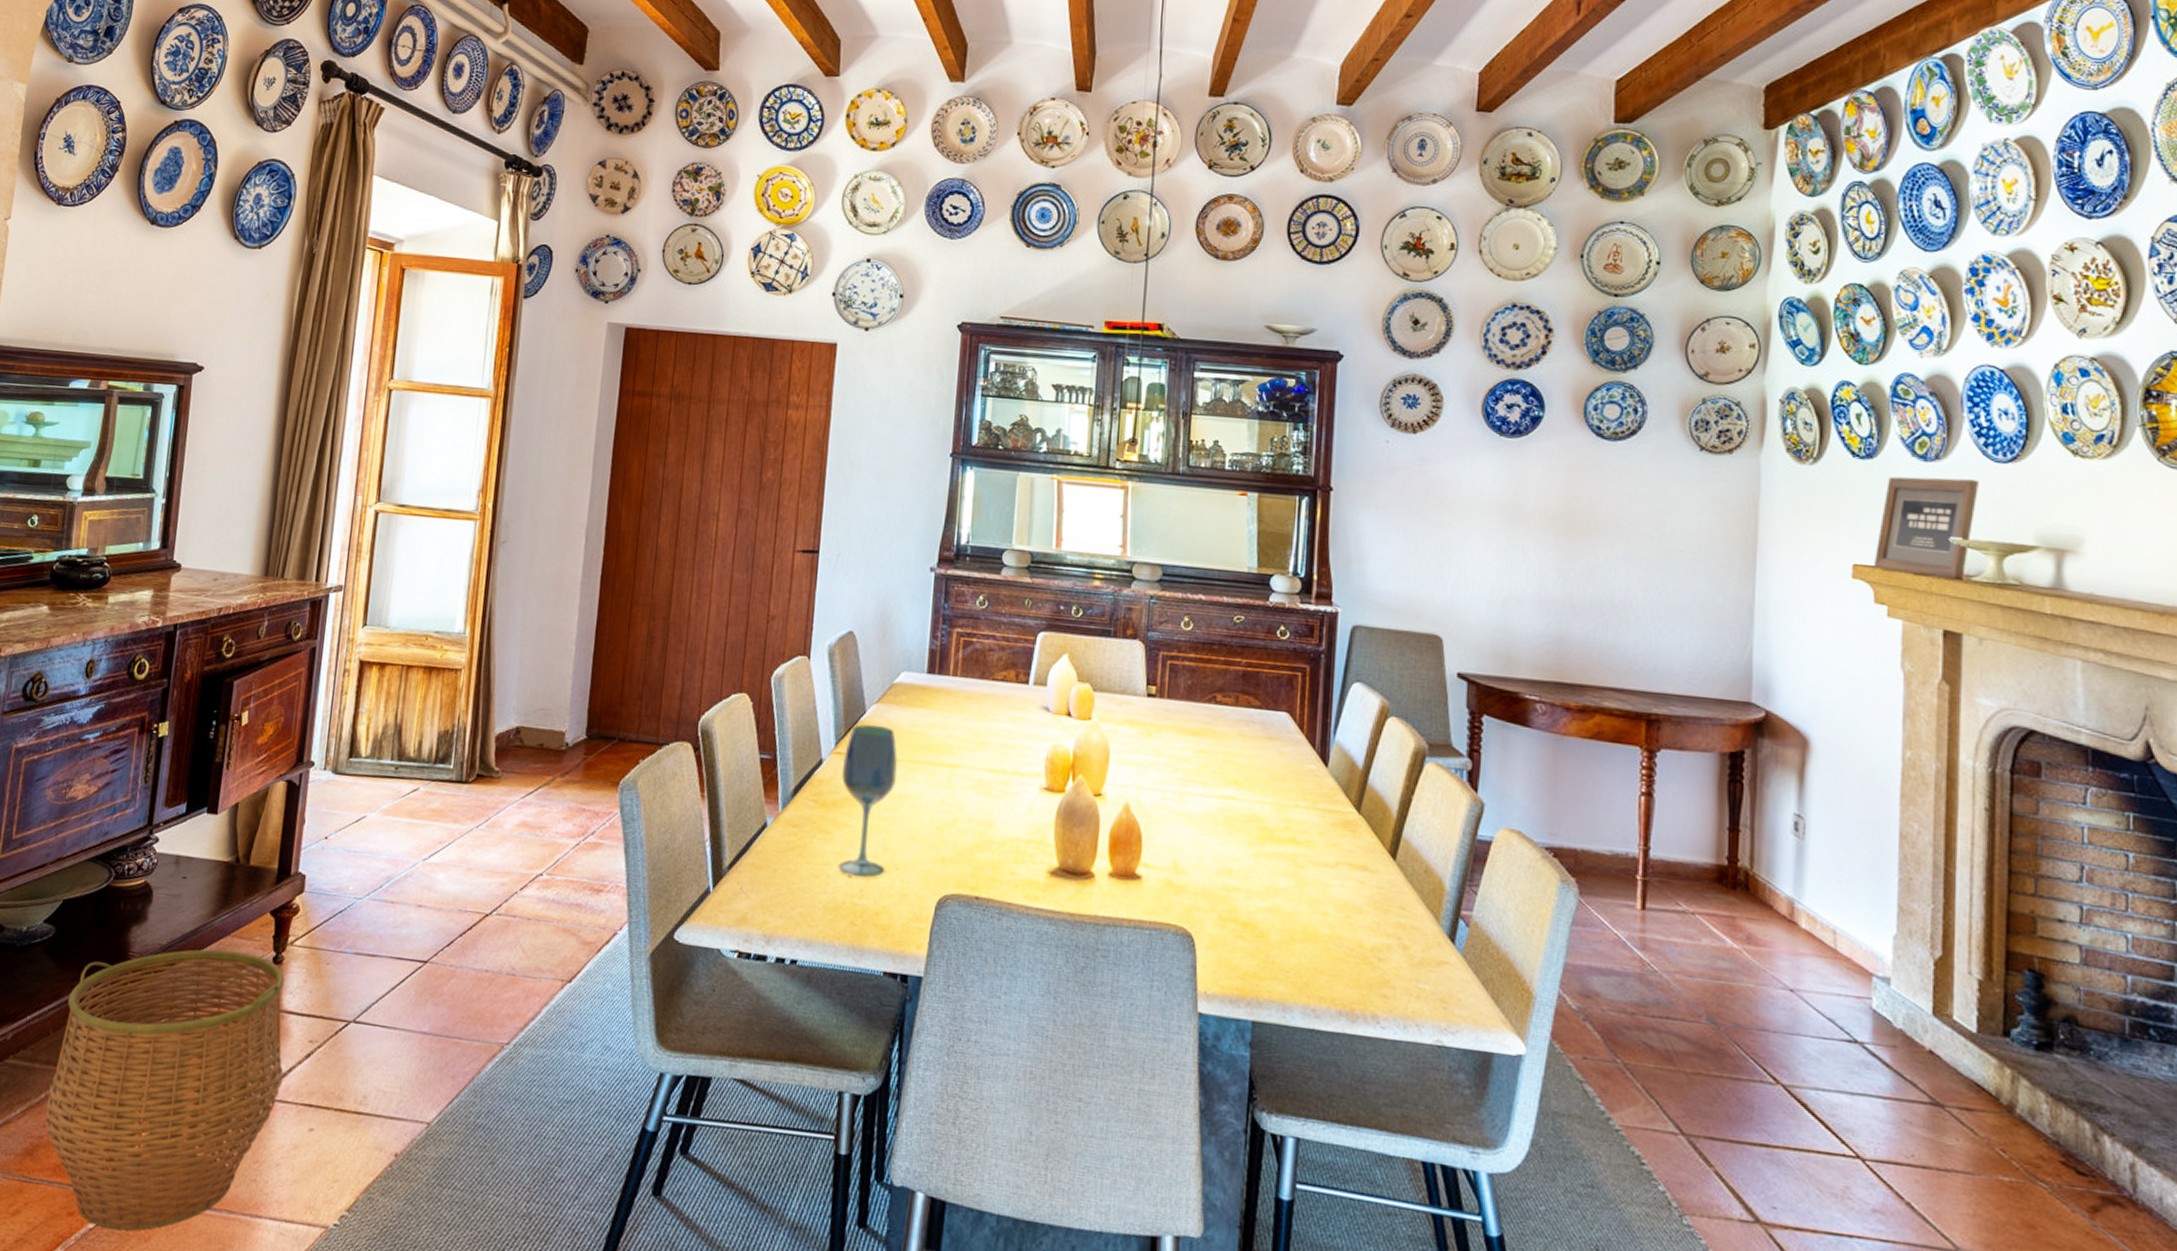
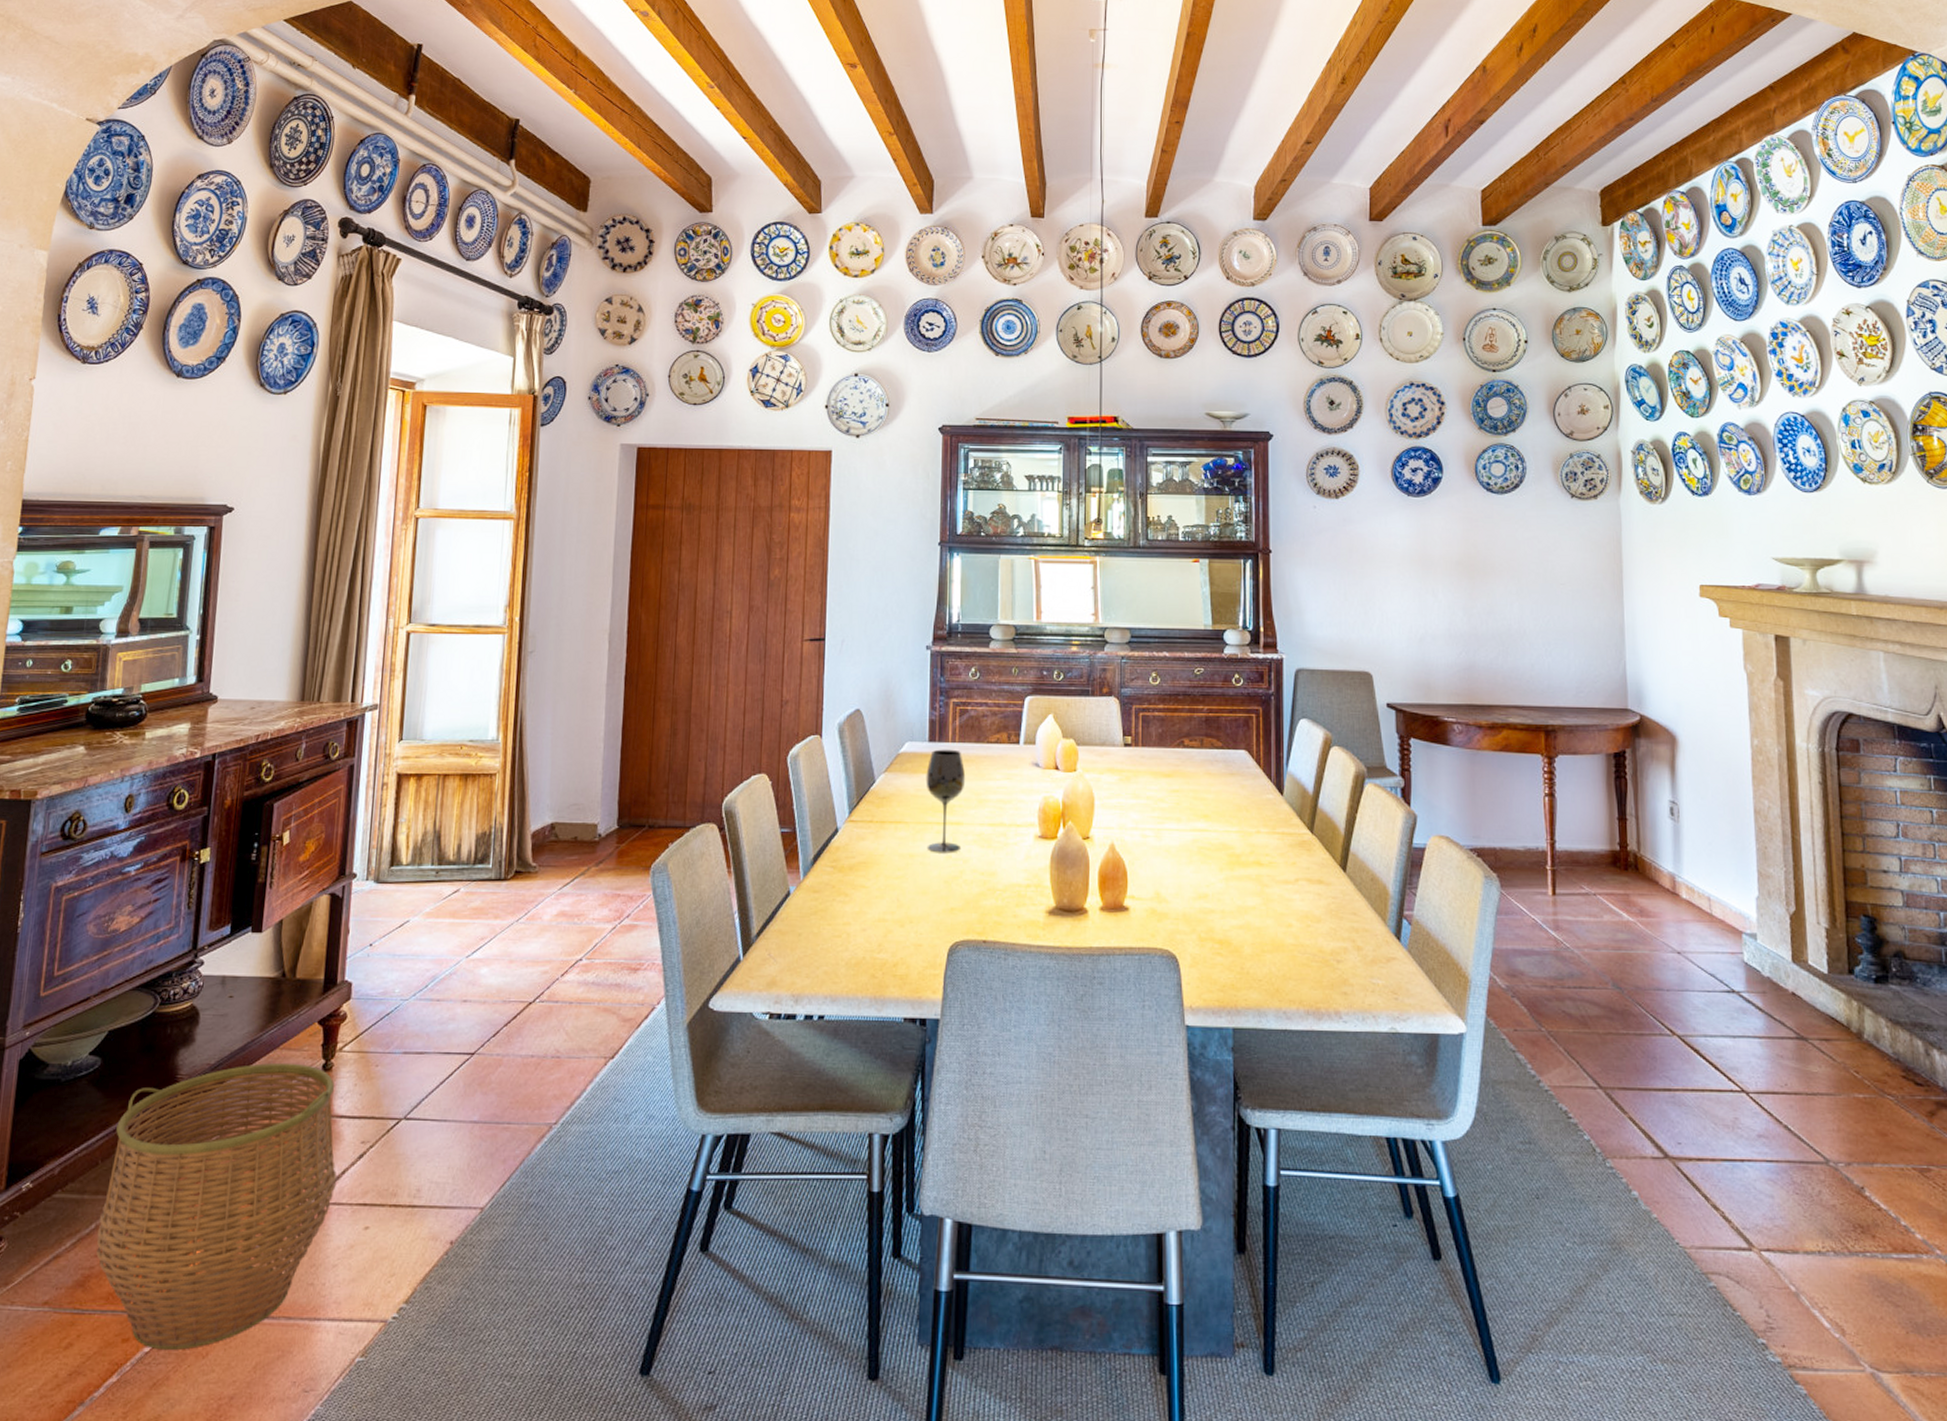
wineglass: present [838,724,898,878] -> none [857,792,907,933]
wine glass: none [919,682,967,798] -> present [926,749,966,854]
picture frame: present [1873,476,1979,581] -> none [1715,507,1793,593]

